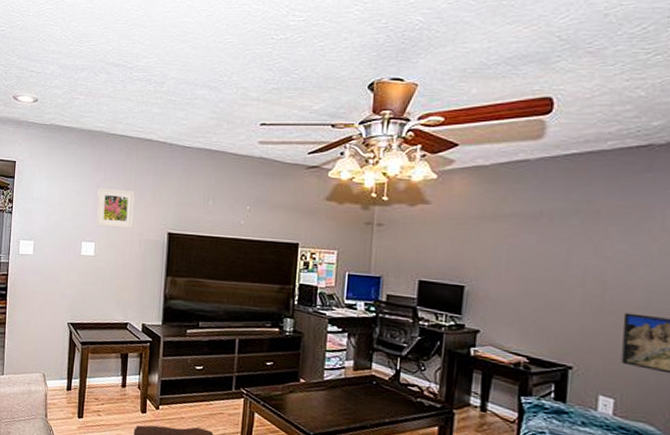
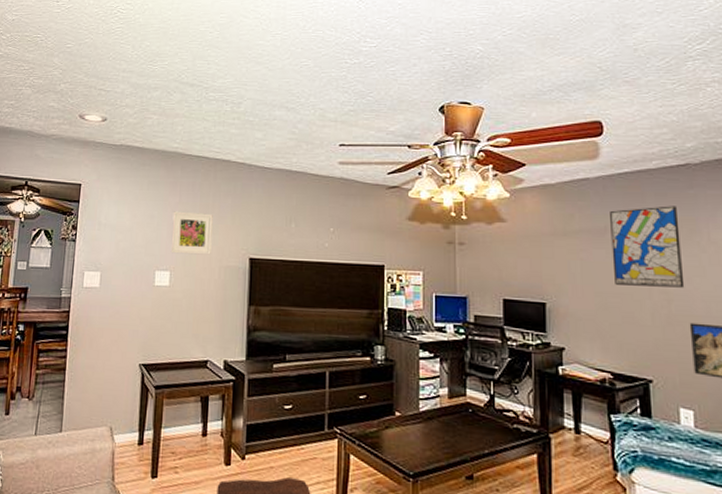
wall art: none [544,190,630,277] -> present [610,206,685,288]

